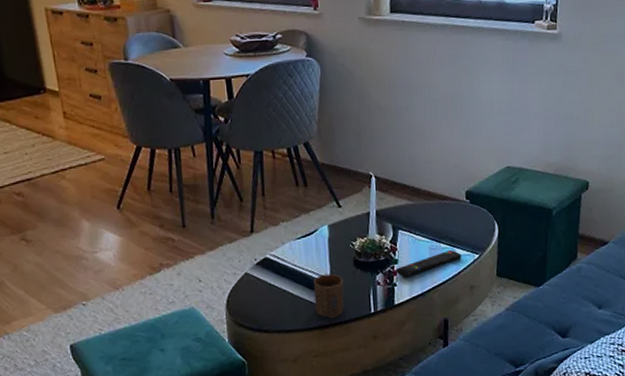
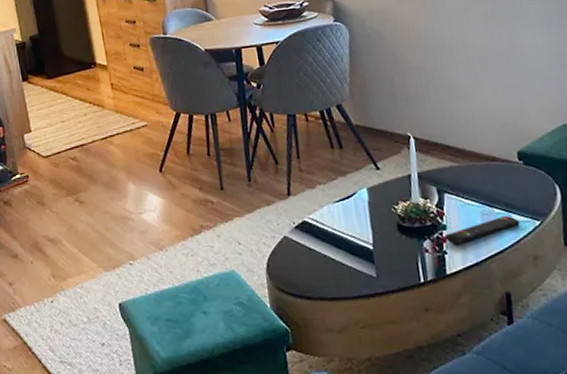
cup: present [313,273,344,318] -> none [355,239,390,286]

